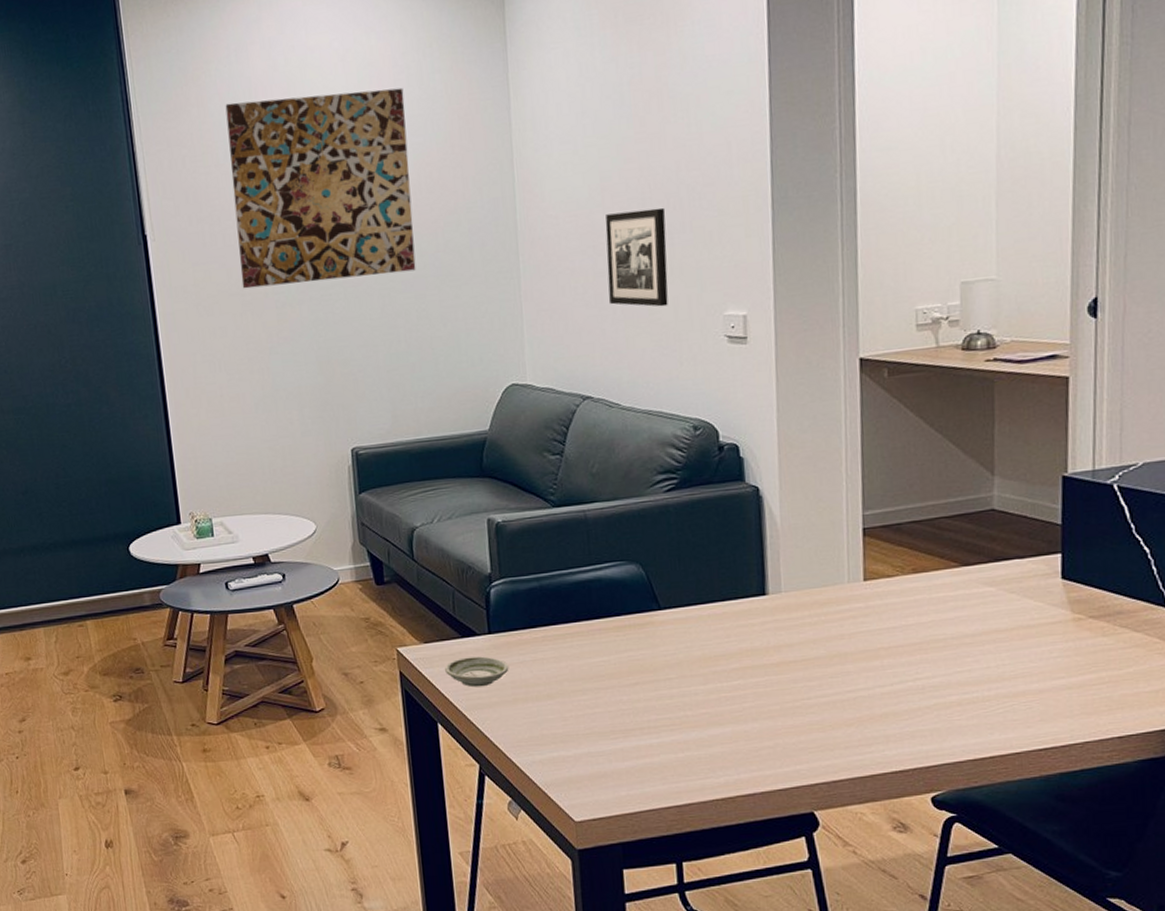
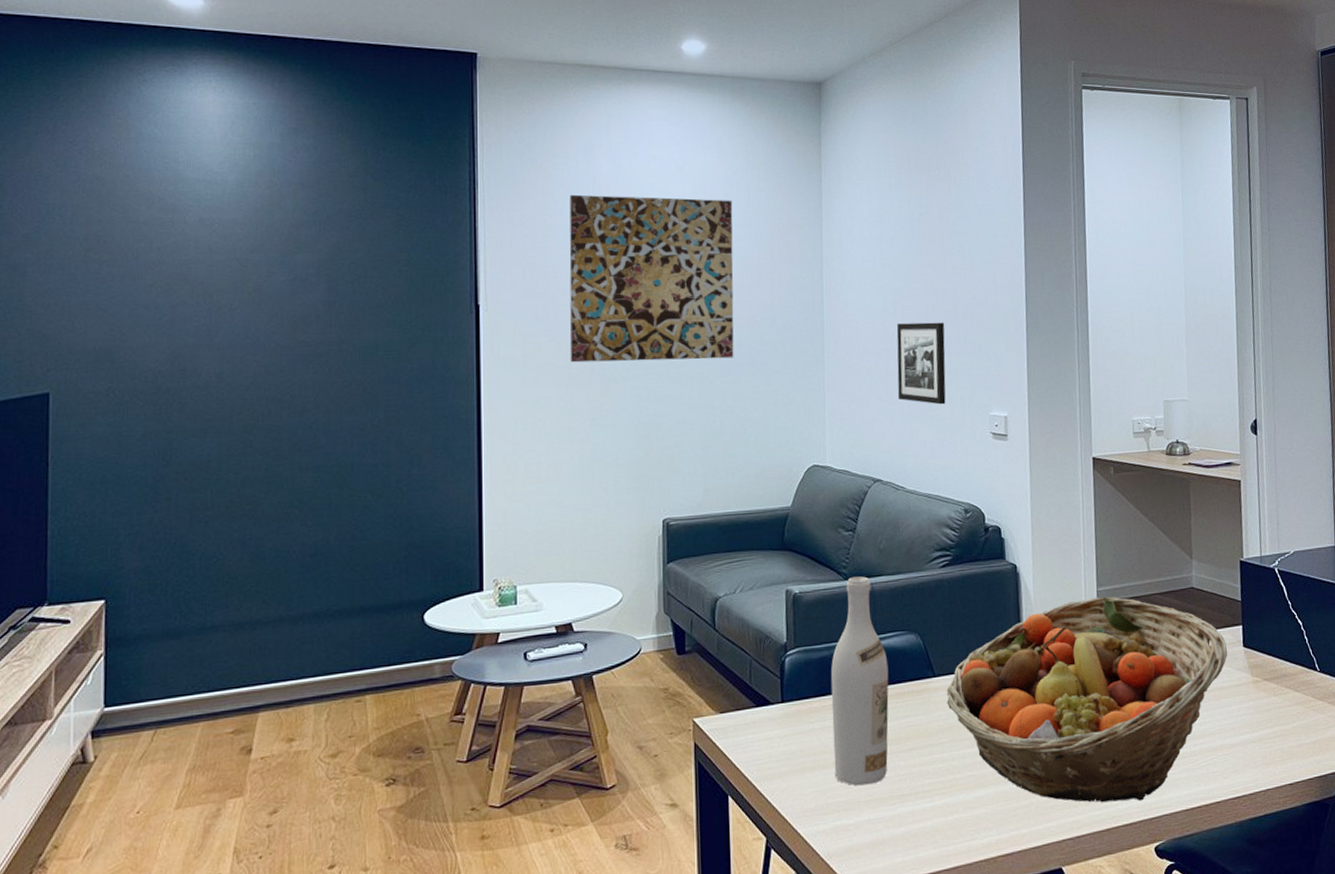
saucer: present [445,656,509,688] -> none [739,725,799,758]
wine bottle: none [541,503,609,719] -> present [830,576,889,786]
fruit basket: none [674,521,1040,748] -> present [946,596,1228,803]

